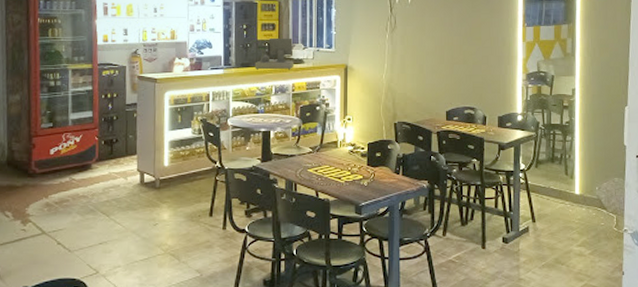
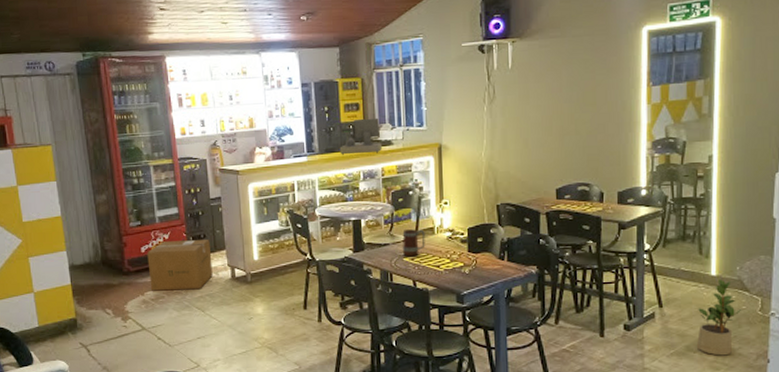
box: none [55,144,122,194] -> present [147,240,213,291]
beer mug: none [308,142,329,168] -> present [402,229,425,257]
potted plant: none [563,198,601,268] -> present [696,279,742,356]

